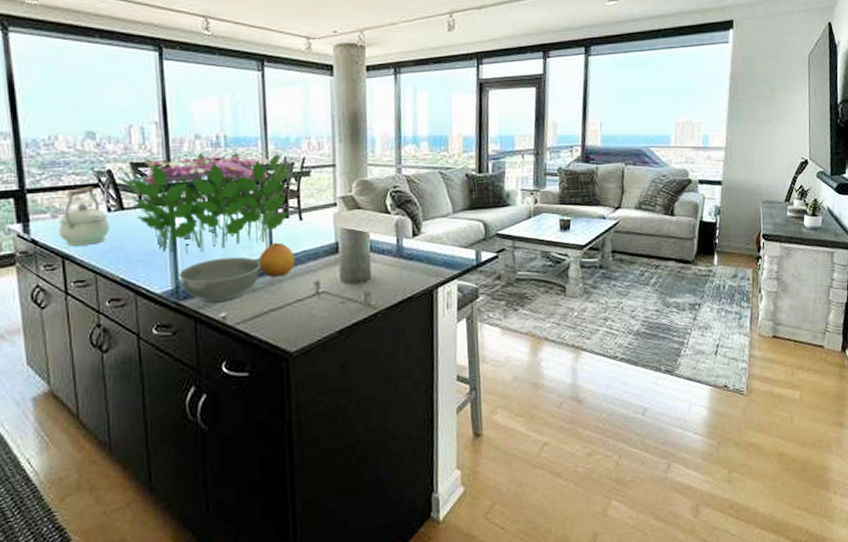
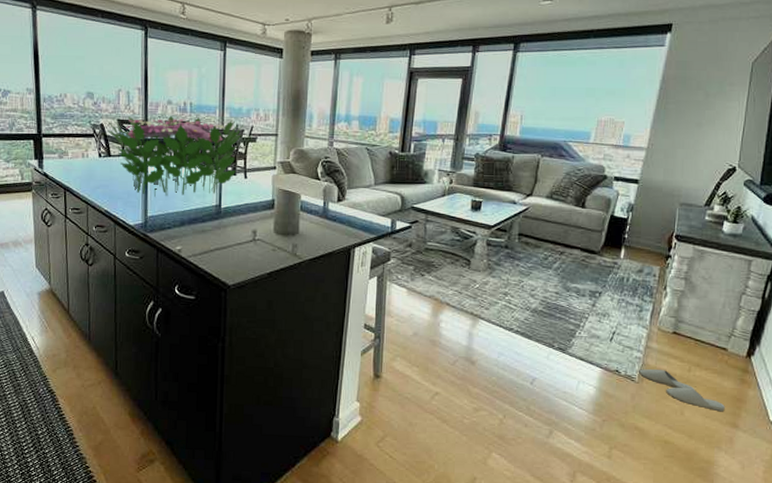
kettle: present [58,186,111,246] -> none [63,135,100,182]
bowl: present [179,257,261,303] -> none [148,202,211,238]
fruit: present [259,242,295,278] -> none [209,194,238,223]
slippers: none [746,377,830,413] -> present [639,368,725,412]

